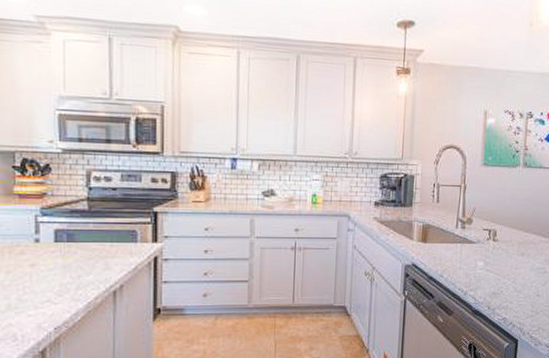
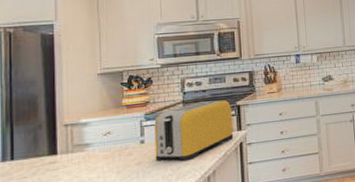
toaster: none [52,202,147,270] -> present [154,100,234,162]

